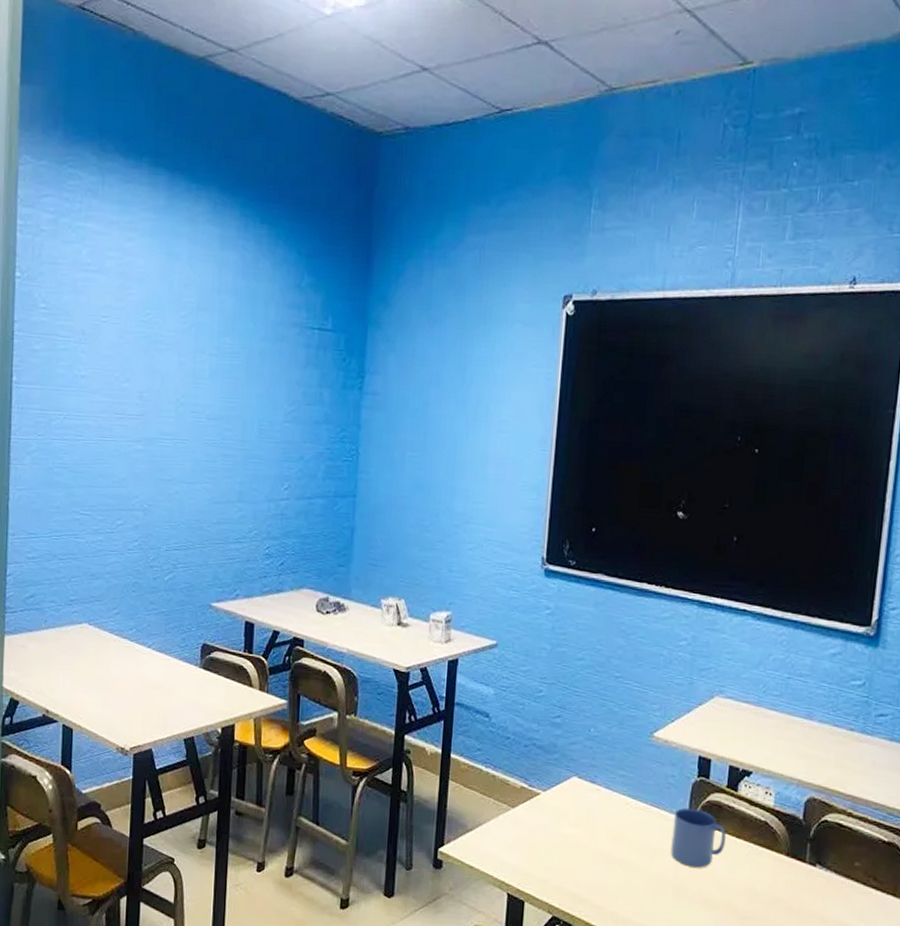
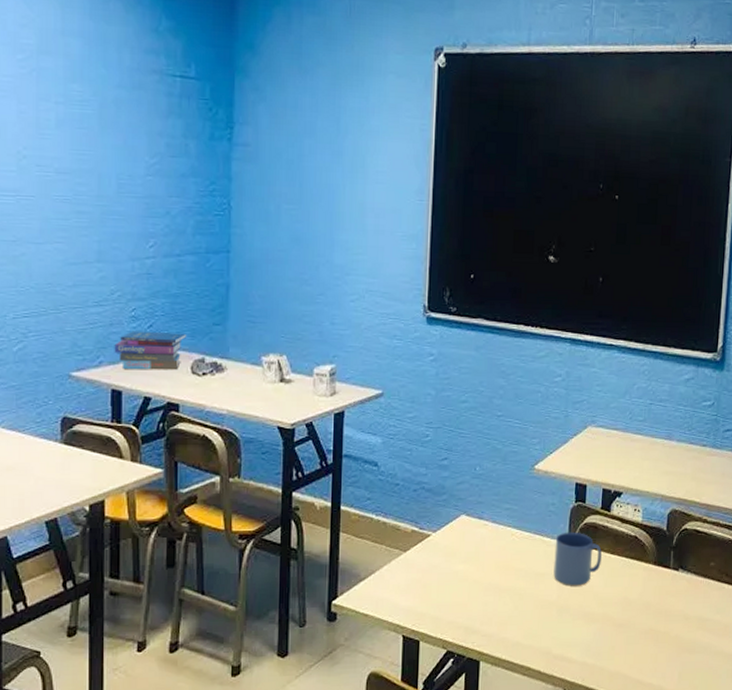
books: none [249,567,313,606] -> present [114,331,186,369]

